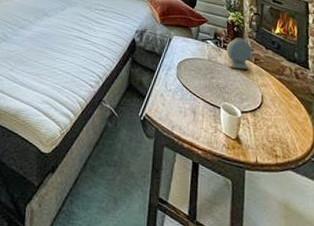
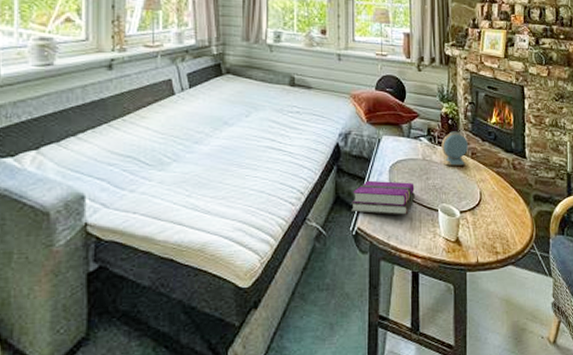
hardback book: none [141,73,200,108] -> present [351,180,415,215]

